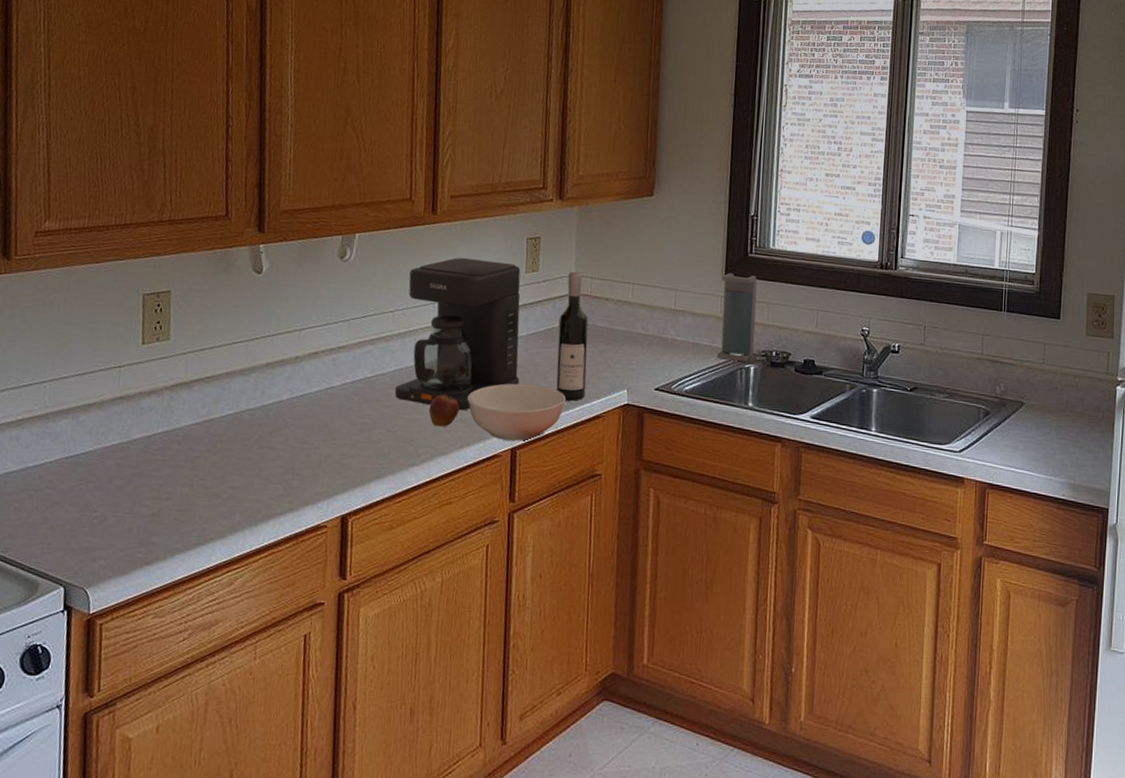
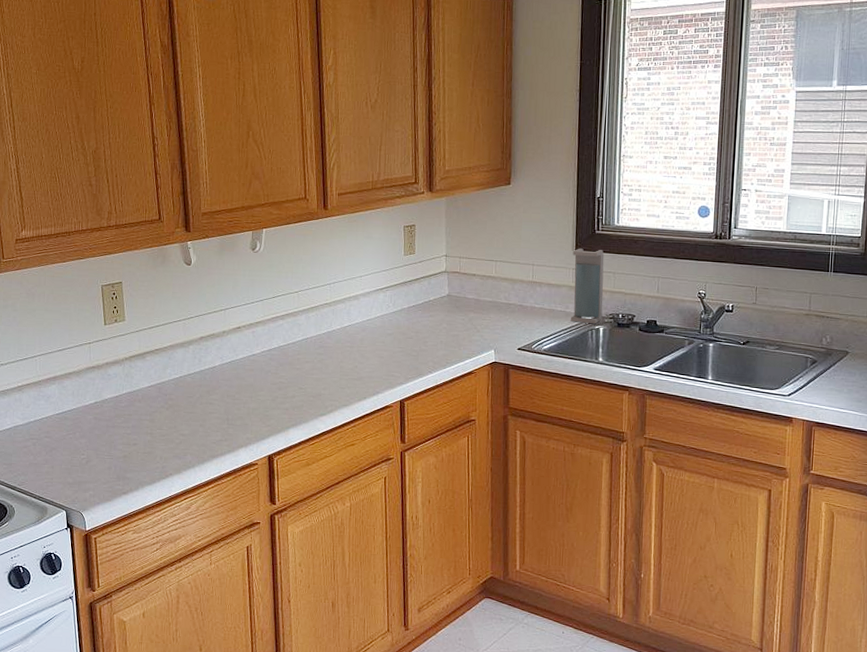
coffee maker: present [394,257,521,411] -> none [303,245,404,371]
fruit: present [428,391,460,427] -> none [331,355,356,384]
bowl: present [467,383,566,441] -> none [362,347,443,394]
bottle: present [556,271,589,401] -> none [433,252,460,361]

